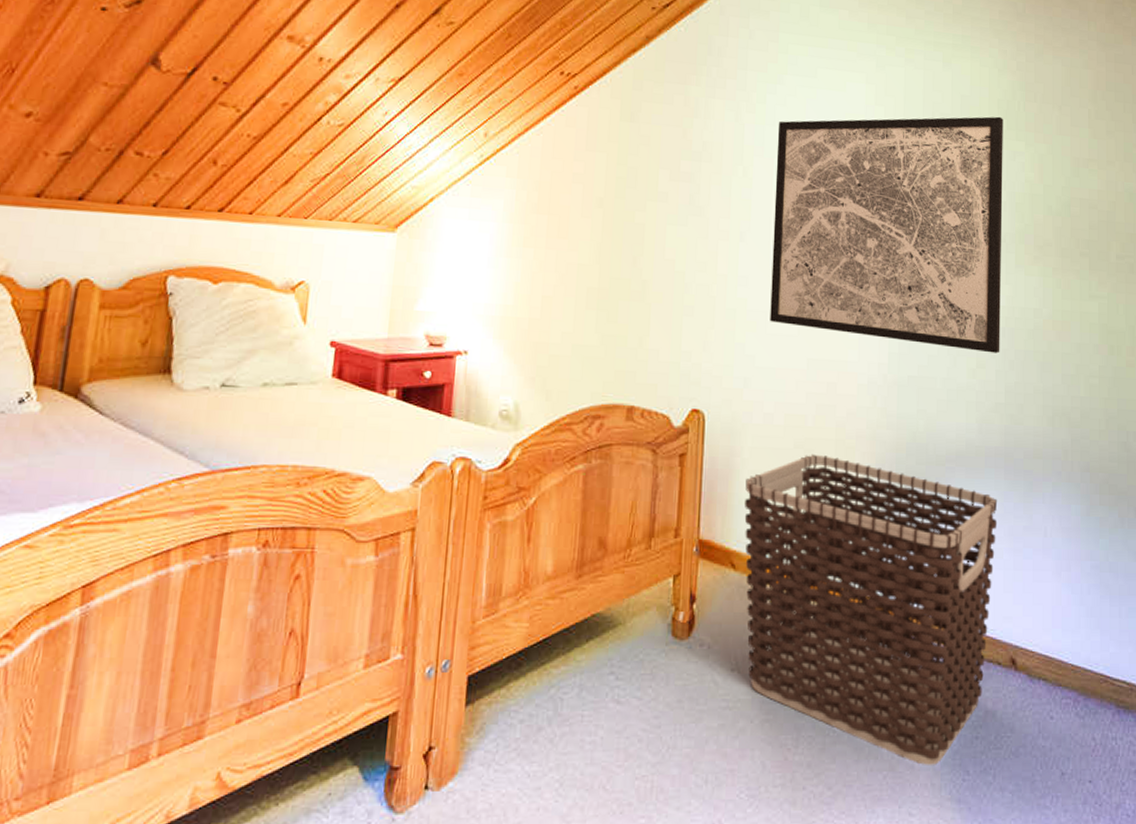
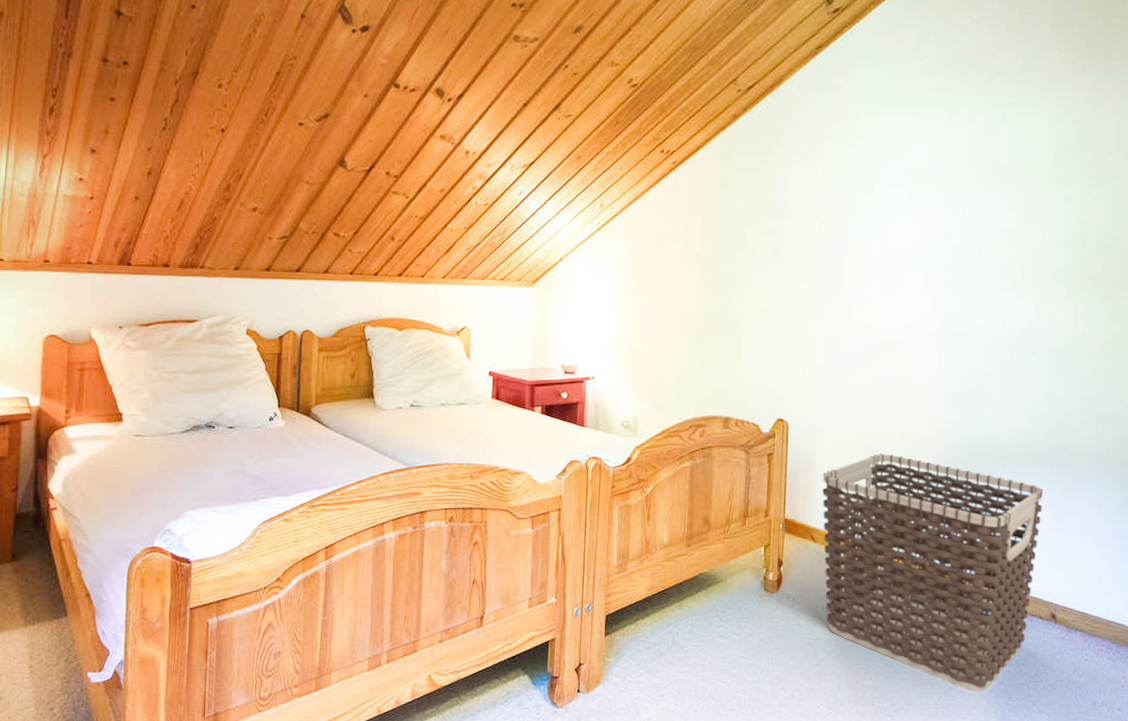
wall art: present [770,116,1003,354] -> none [843,165,1059,370]

